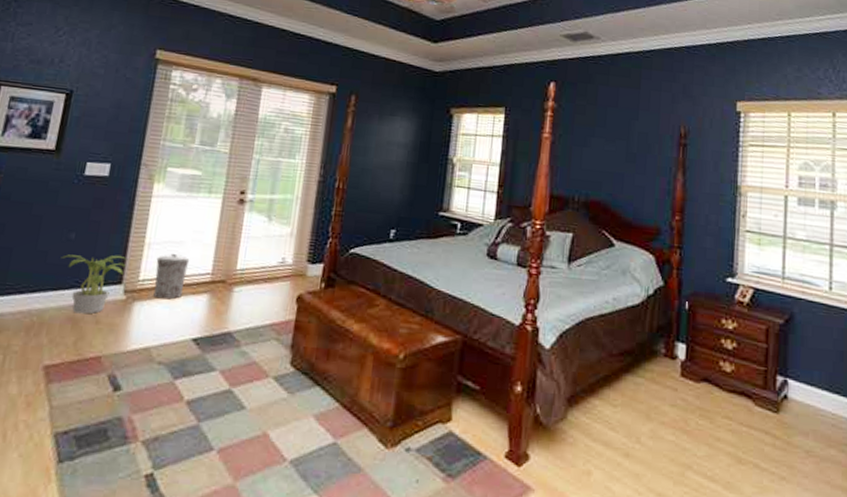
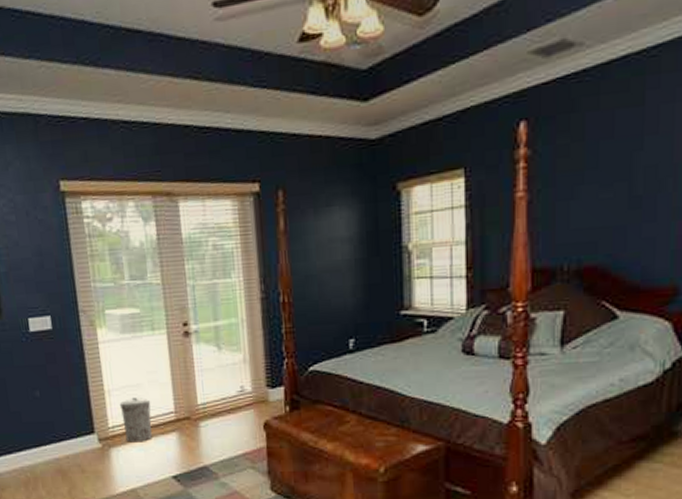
potted plant: present [61,254,129,314] -> none [33,406,94,465]

